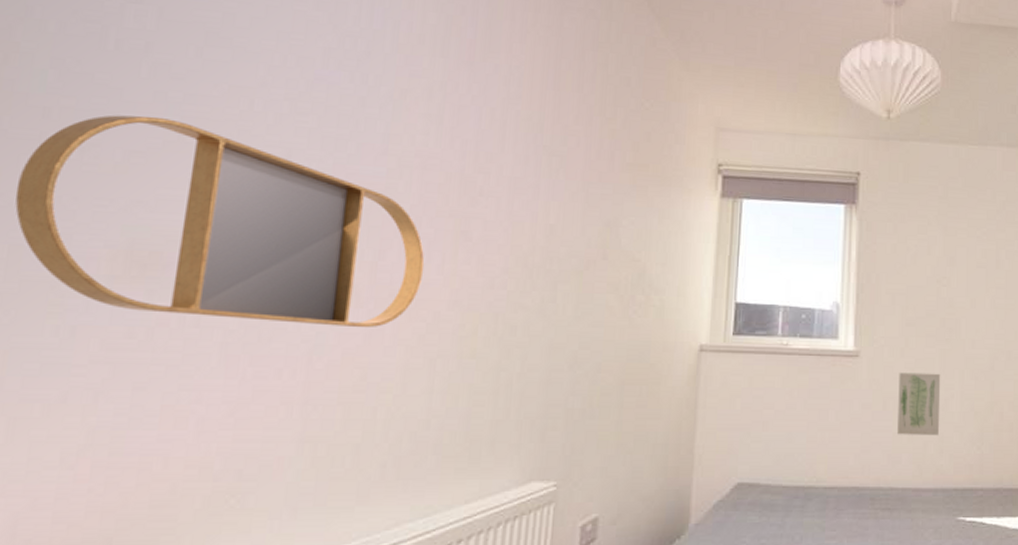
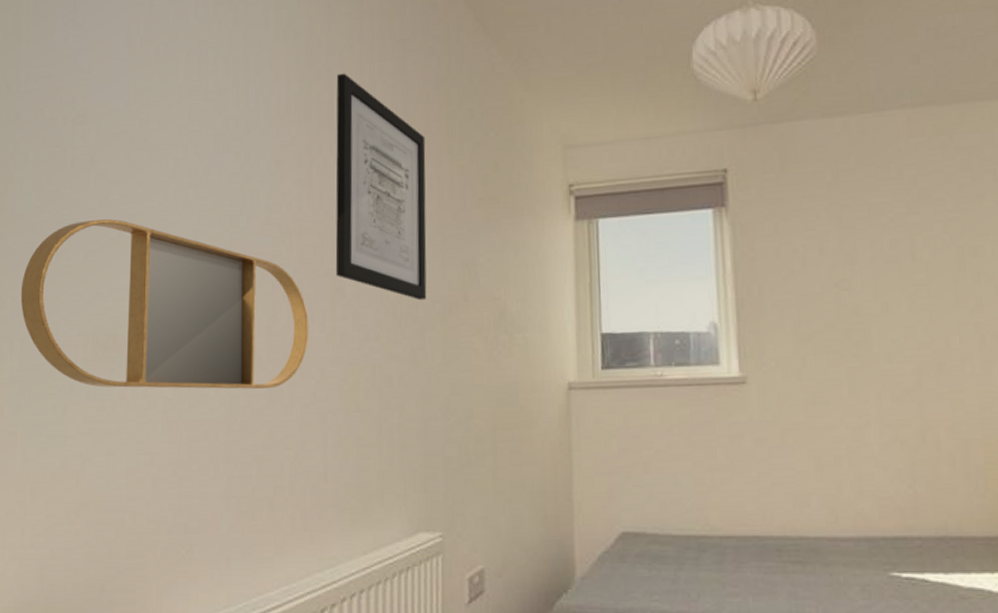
wall art: none [461,14,577,254] -> present [335,73,427,301]
wall art: present [896,372,941,436] -> none [797,397,855,474]

